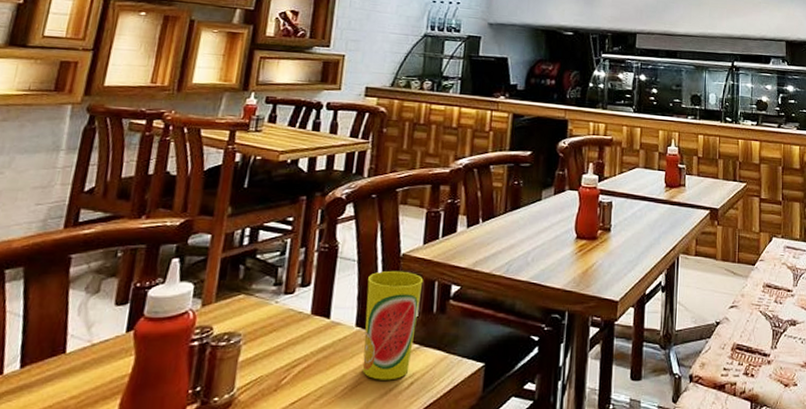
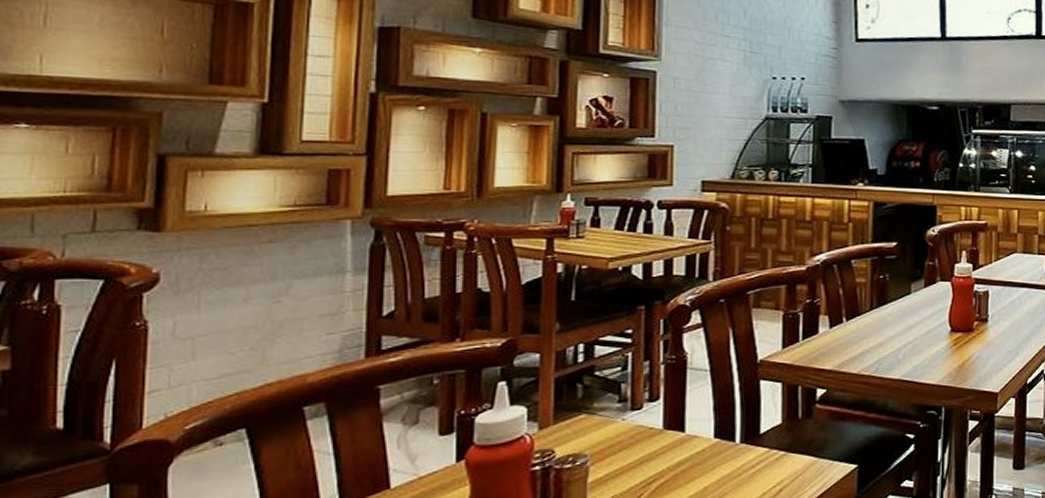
cup: present [362,270,424,380] -> none [723,377,785,490]

